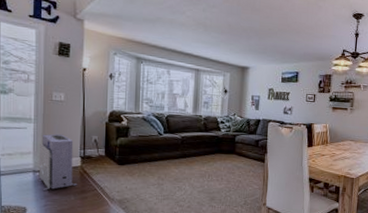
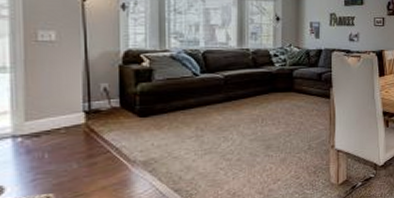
air purifier: present [37,134,78,191] -> none [19,84,82,162]

